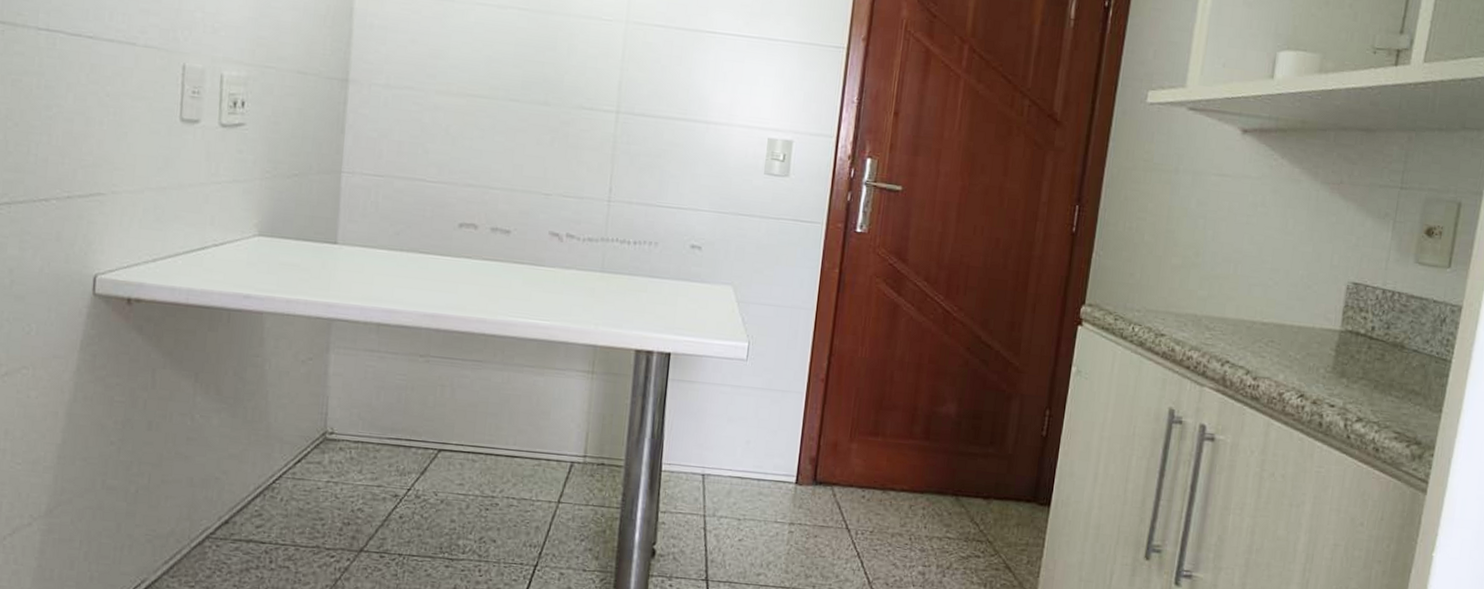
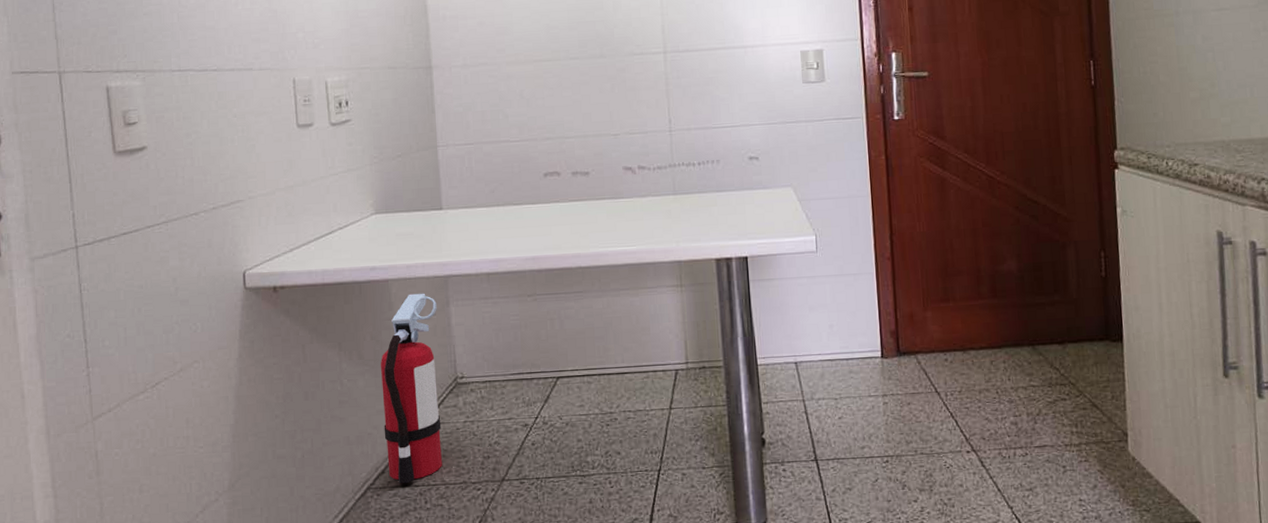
fire extinguisher: none [233,331,315,538] -> present [381,293,442,483]

